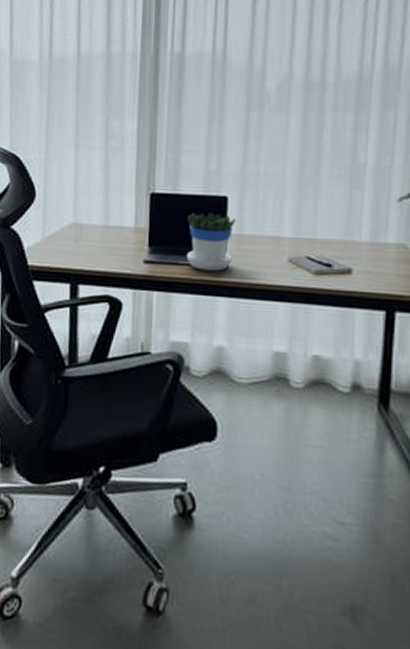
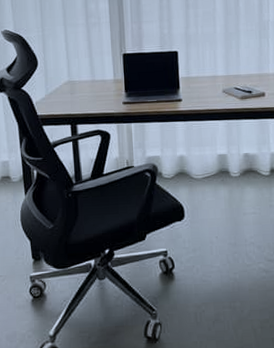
flowerpot: present [187,212,236,271] -> none [150,64,185,105]

